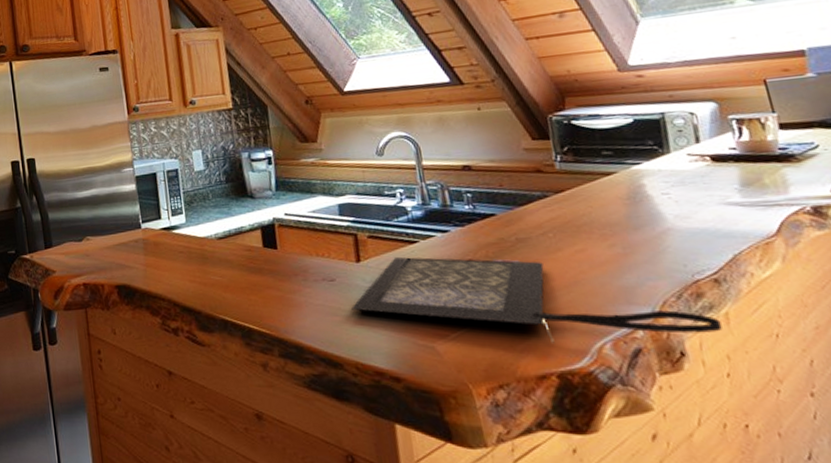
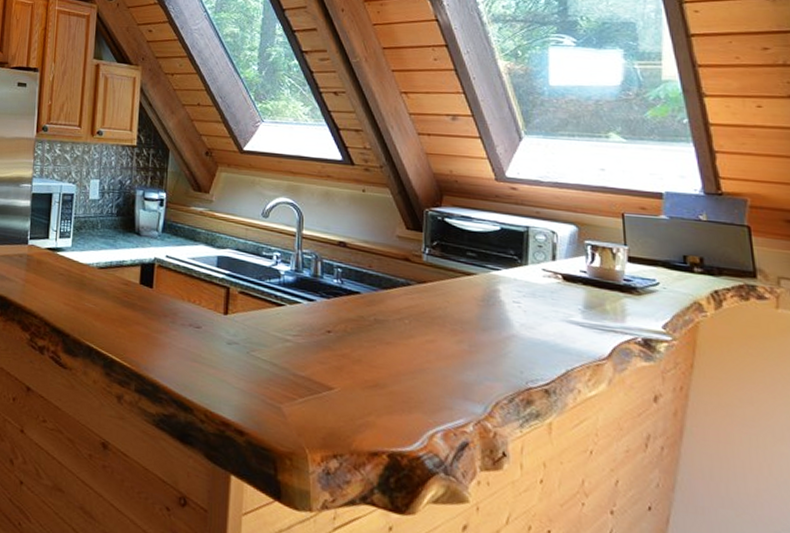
clutch bag: present [351,256,723,343] -> none [211,316,544,440]

